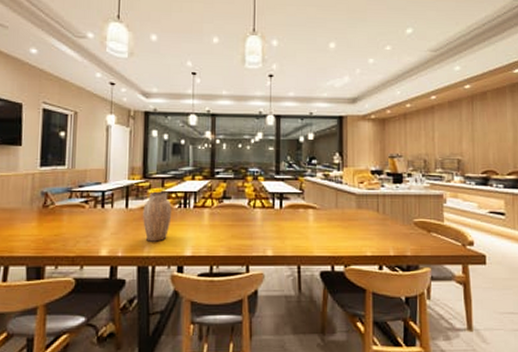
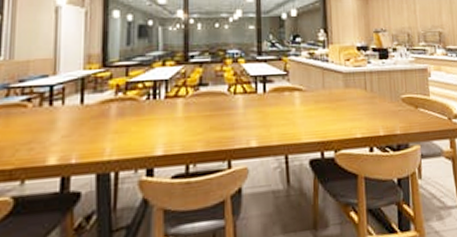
vase: present [143,191,172,242] -> none [102,81,139,143]

